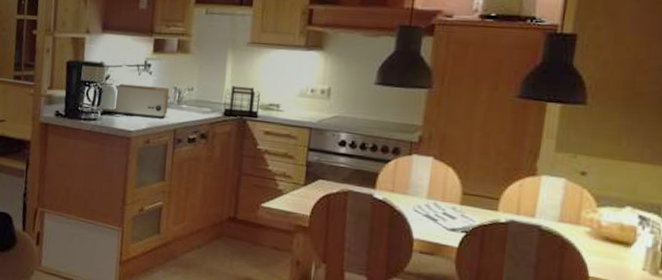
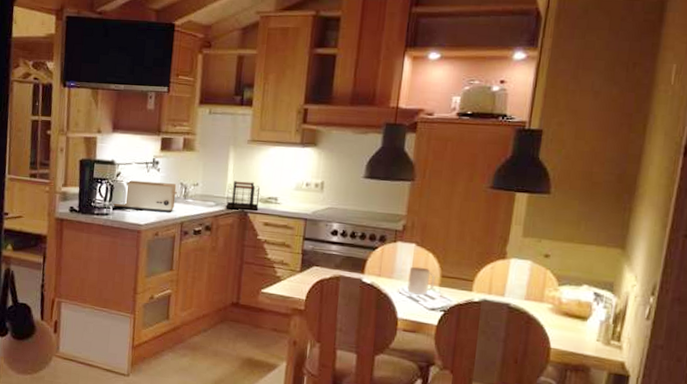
mug: none [424,182,456,215] -> present [407,266,436,296]

